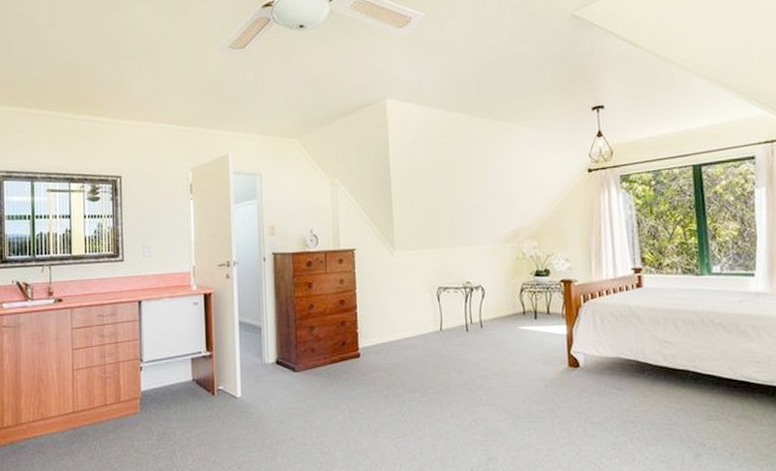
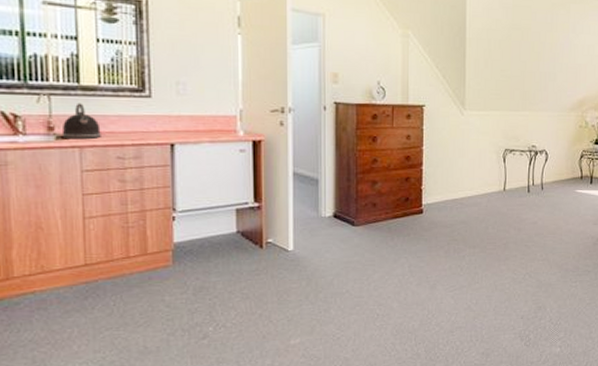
kettle: none [58,270,86,302] -> present [61,103,101,140]

